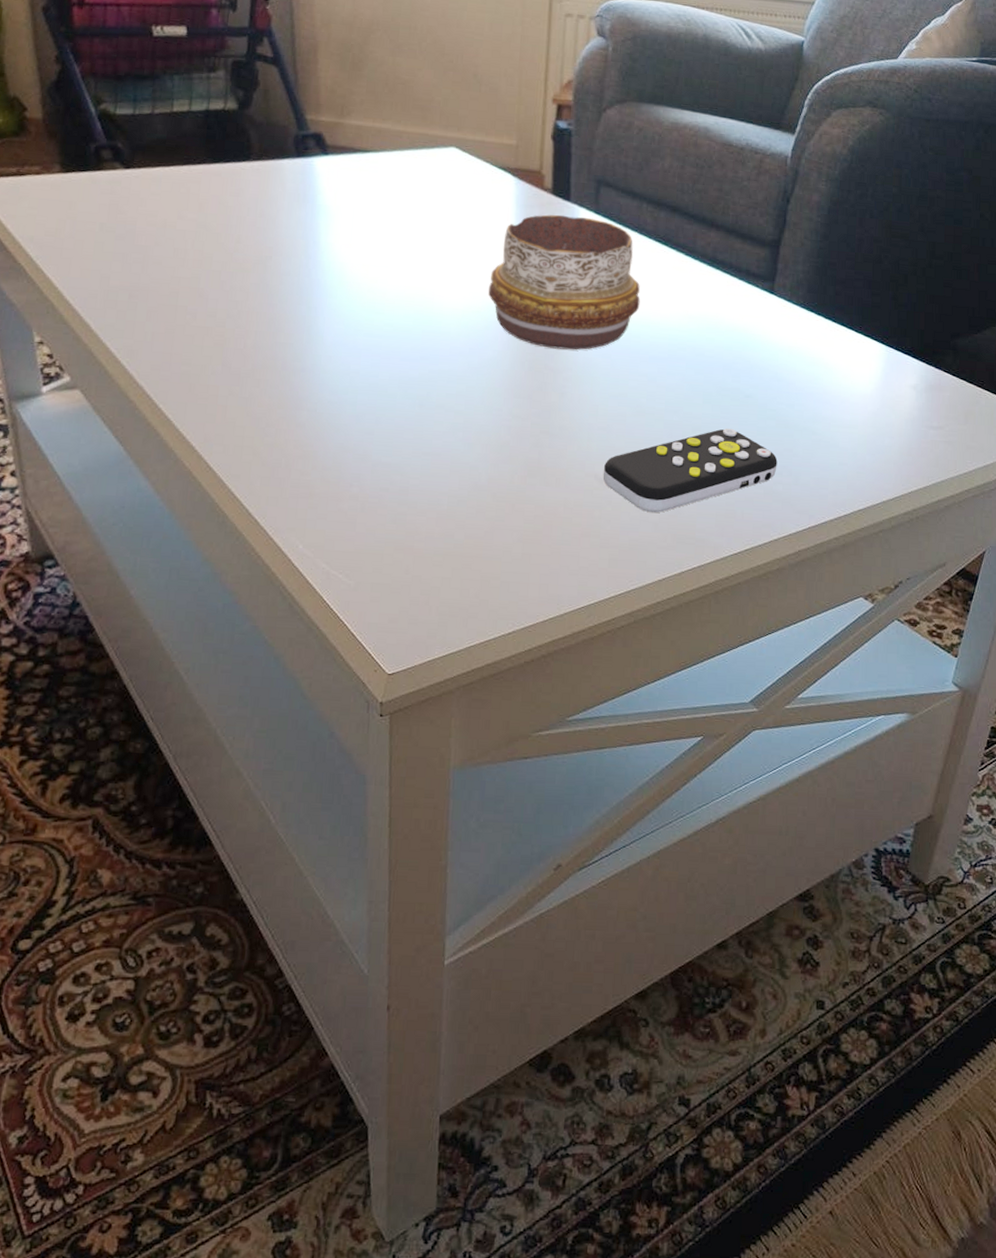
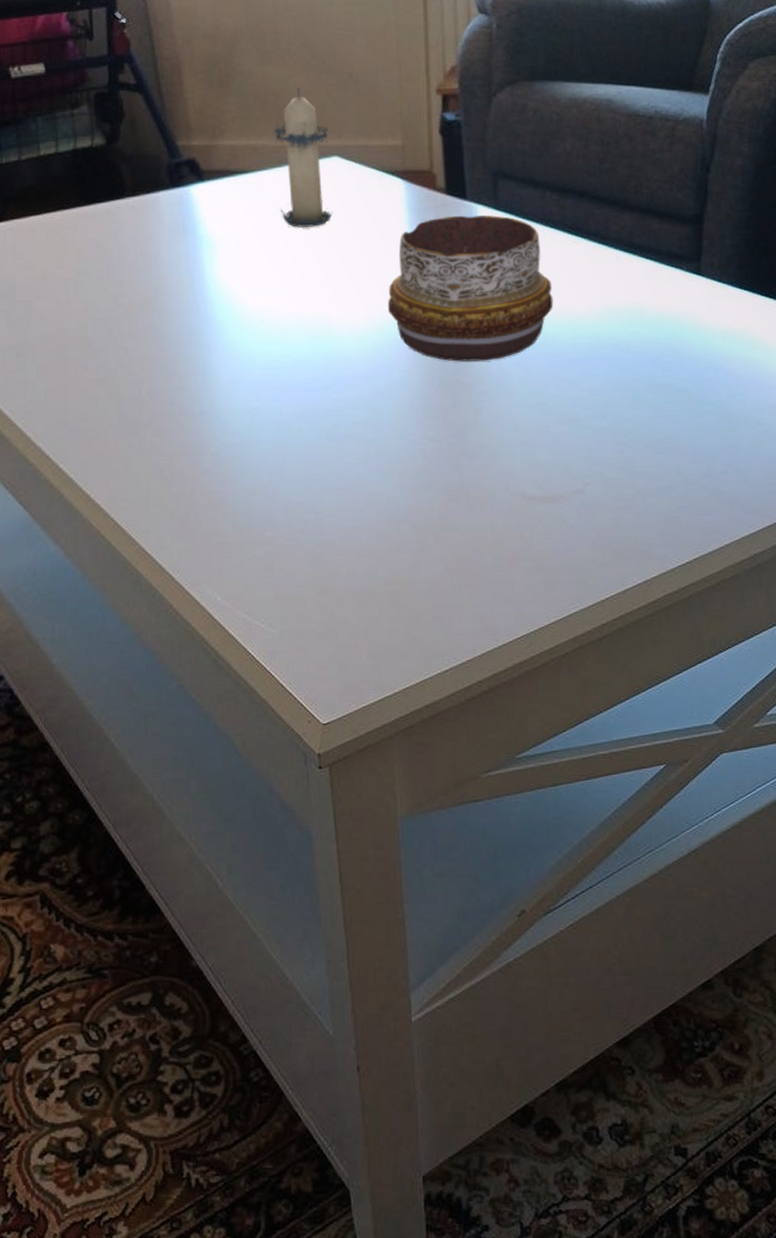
candle: none [396,80,450,210] -> present [273,87,333,227]
remote control: present [603,428,778,513] -> none [530,428,722,529]

